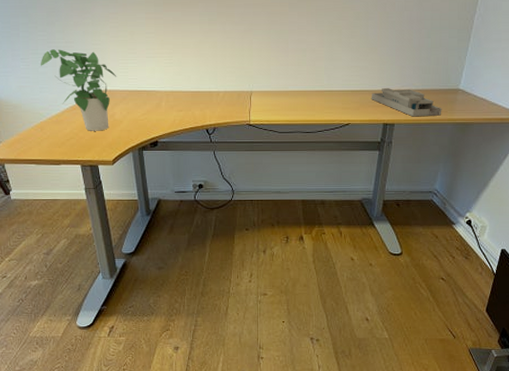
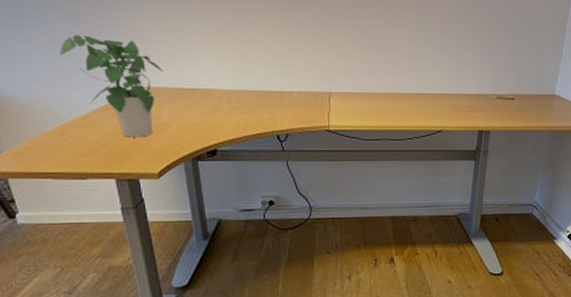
desk organizer: present [371,88,442,117] -> none [464,92,539,124]

